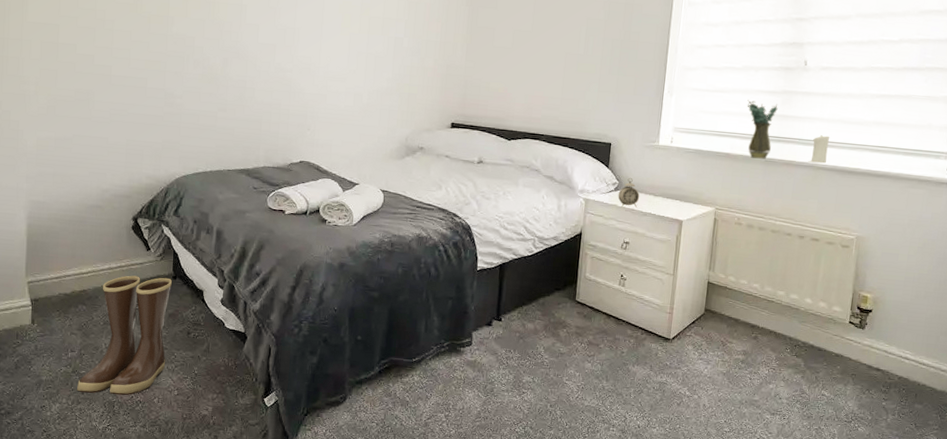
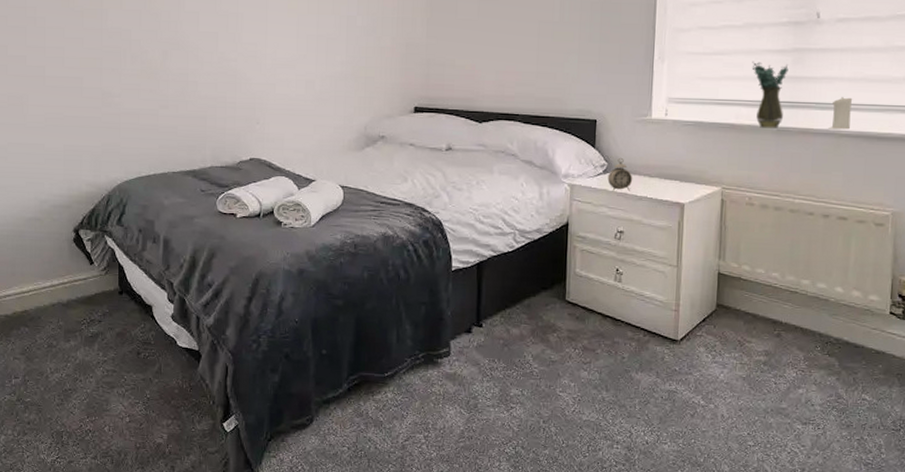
boot: present [76,275,172,396] -> none [22,292,118,425]

